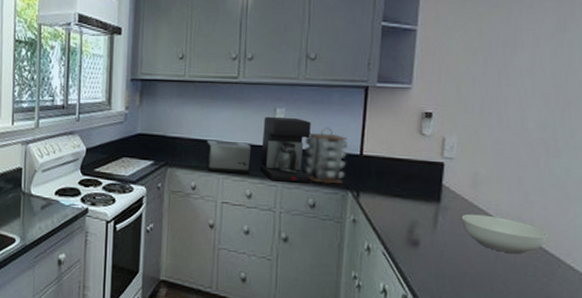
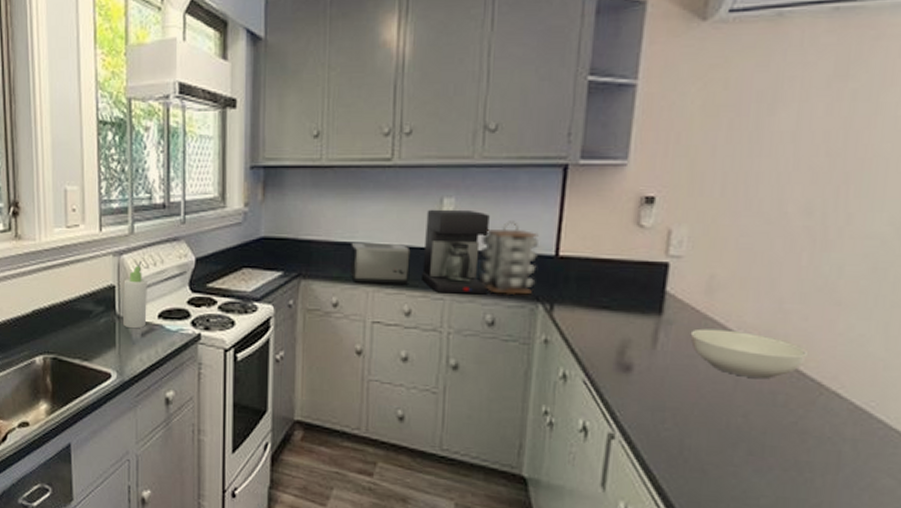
bottle: none [26,149,48,203] -> present [122,260,147,329]

